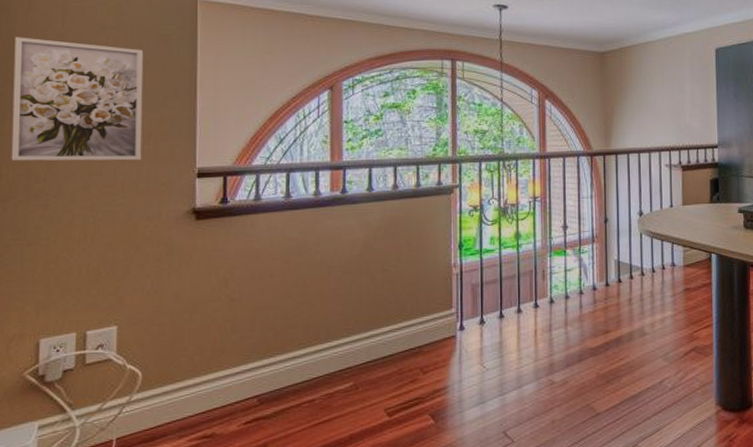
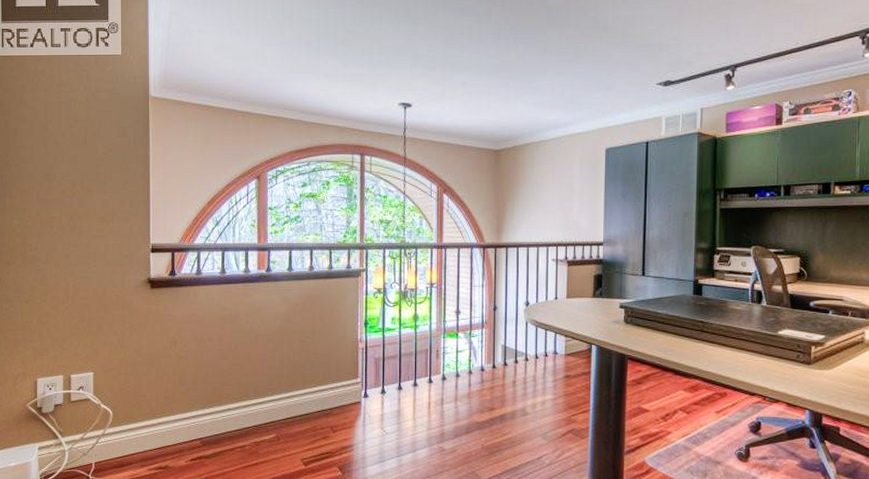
wall art: present [11,37,144,162] -> none [10,127,108,236]

